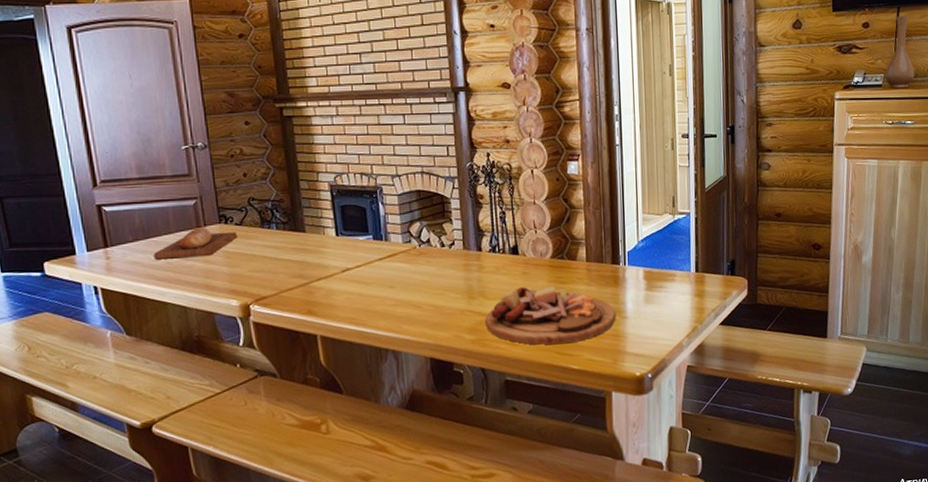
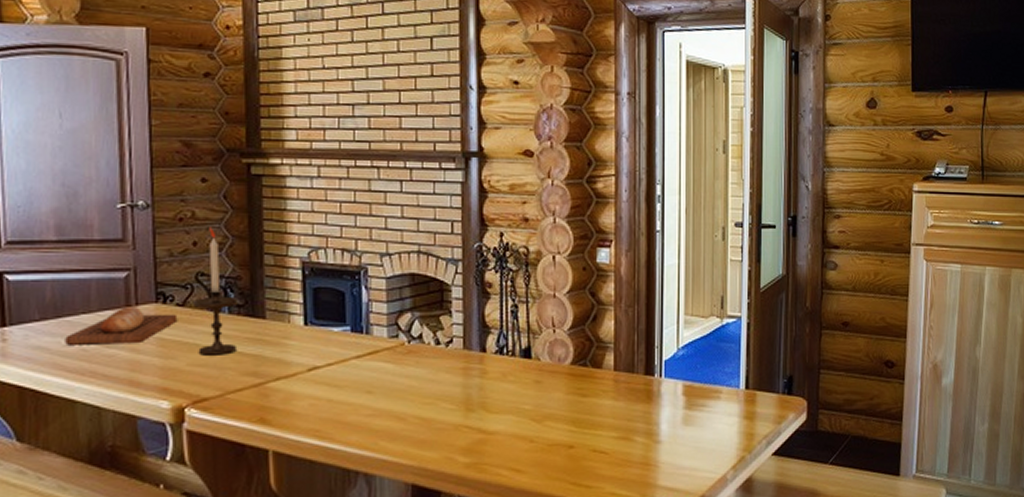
candlestick: none [248,160,285,264] -> present [194,226,239,356]
food platter: present [485,286,616,345] -> none [485,398,647,473]
vase: present [885,16,915,88] -> none [970,101,1004,182]

